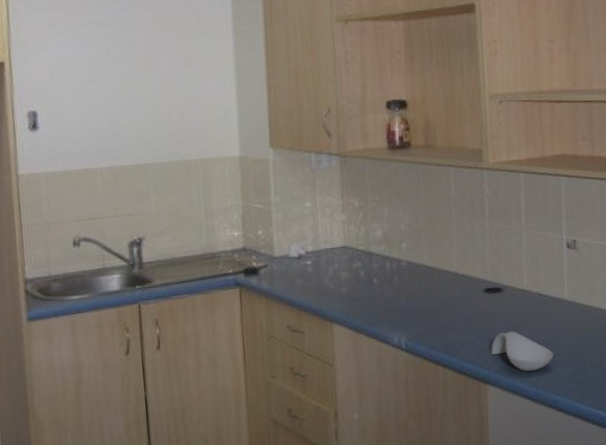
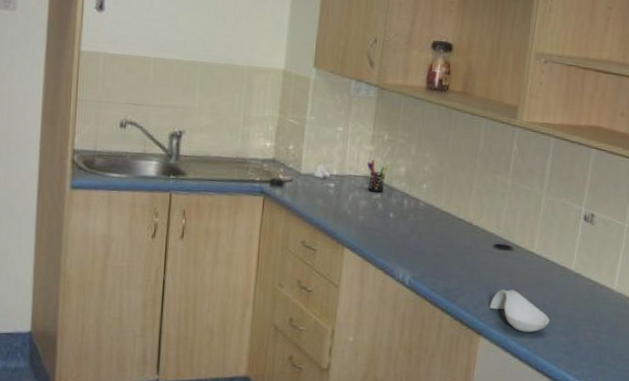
pen holder: none [341,229,364,261] -> present [367,160,389,193]

